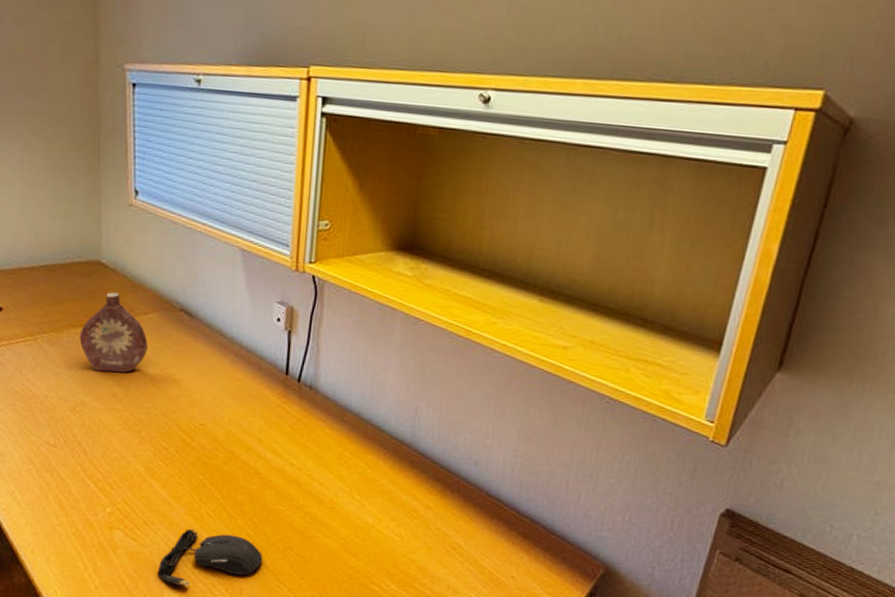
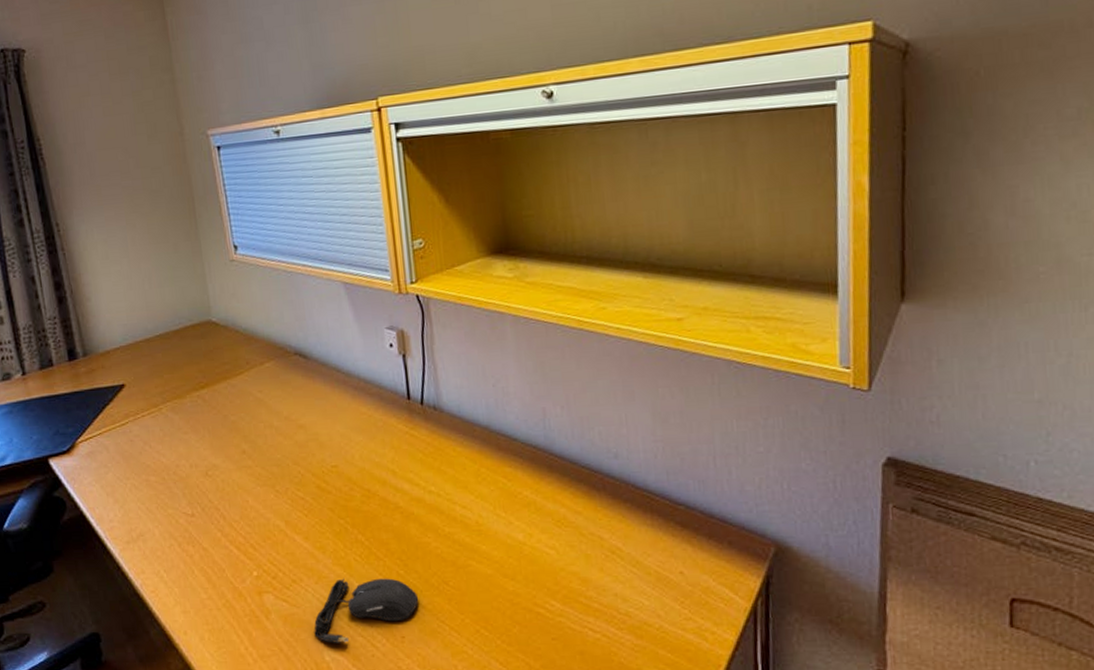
bottle: present [79,292,148,373] -> none [201,348,269,430]

